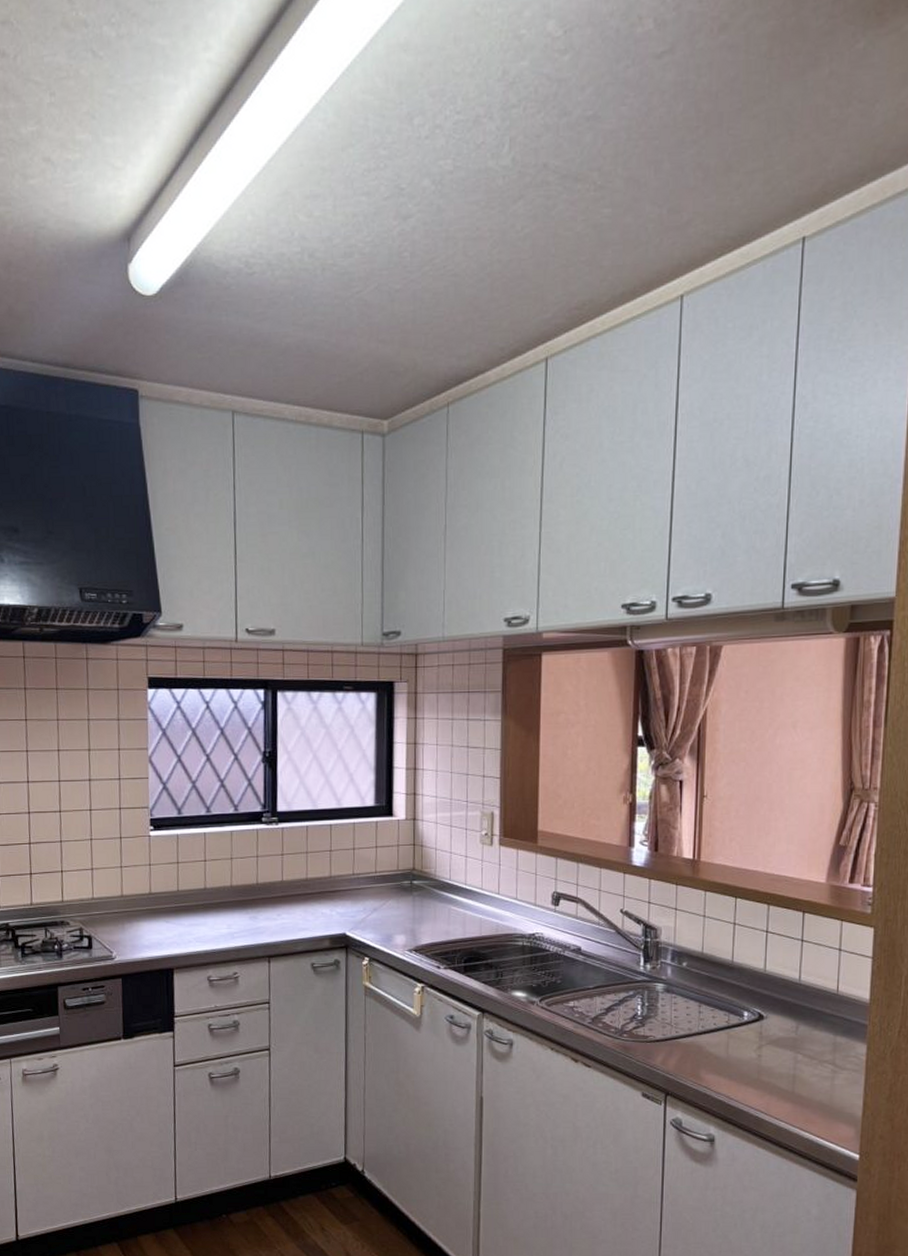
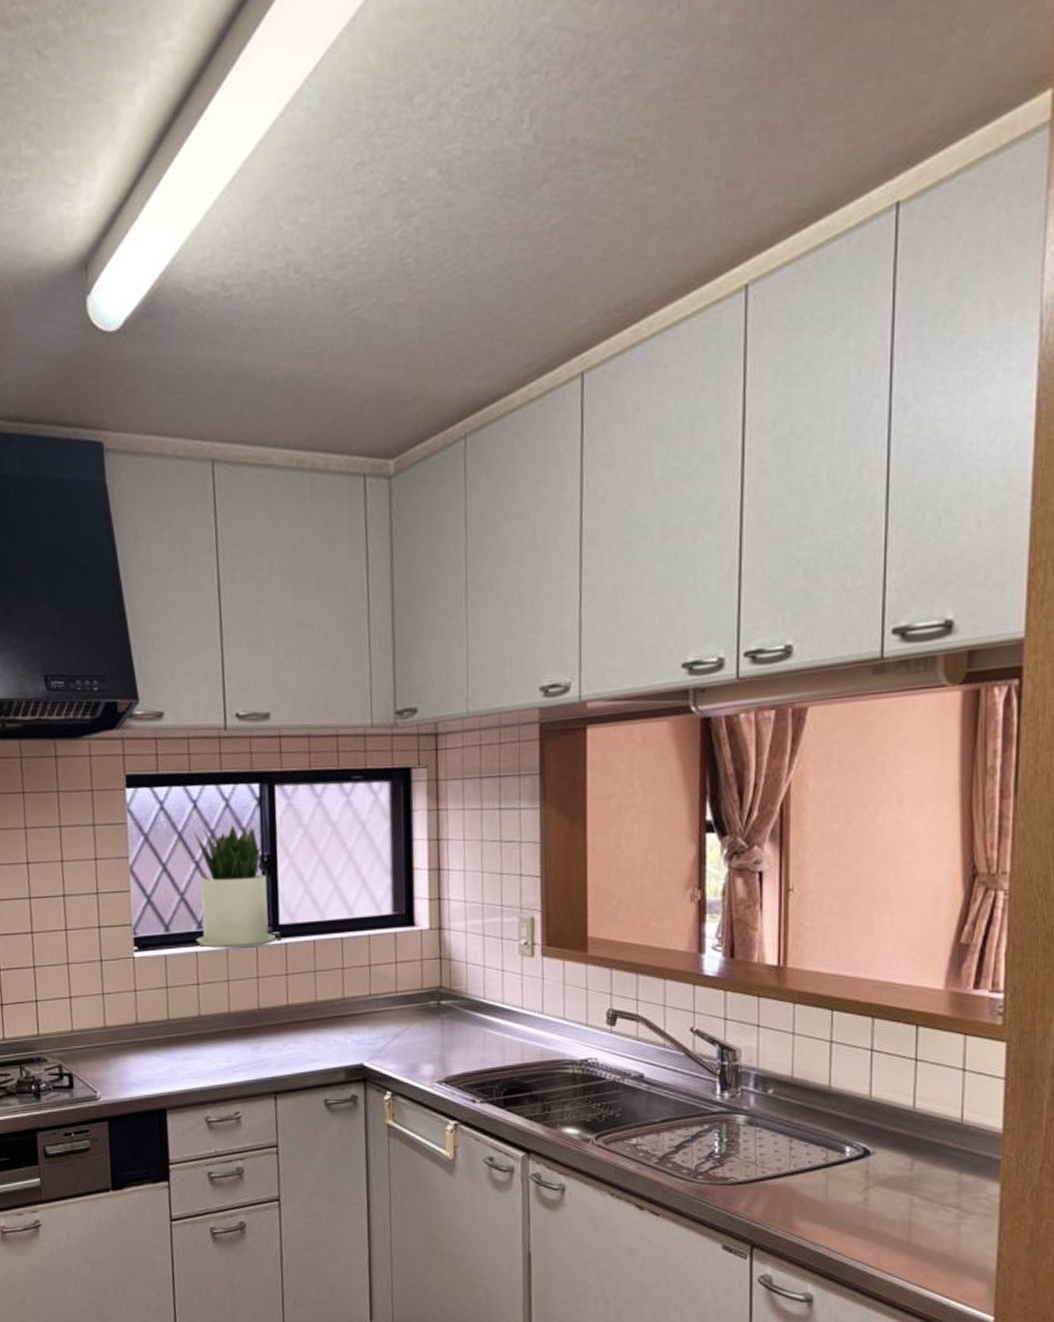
planter: none [204,725,274,831] -> present [194,826,276,949]

